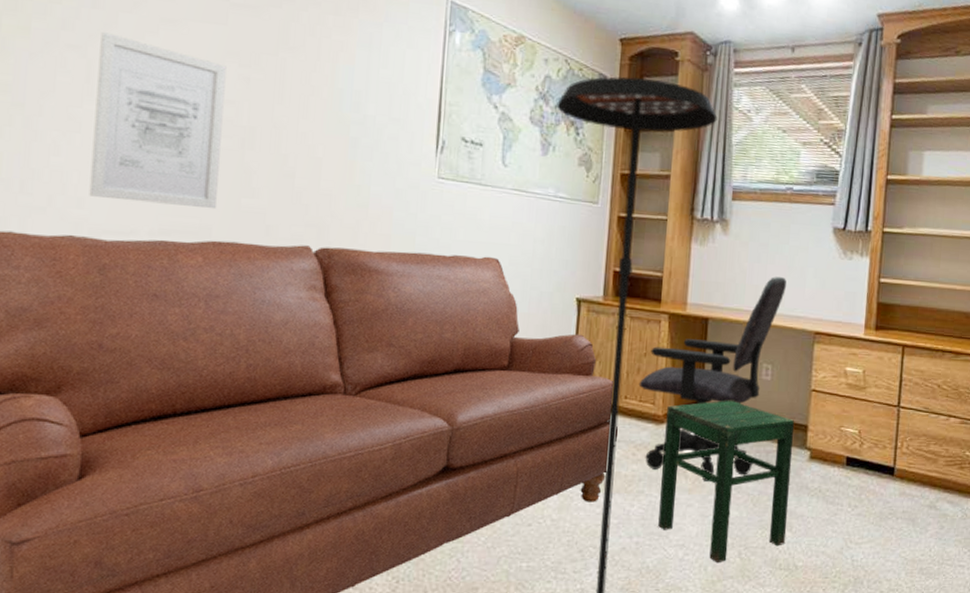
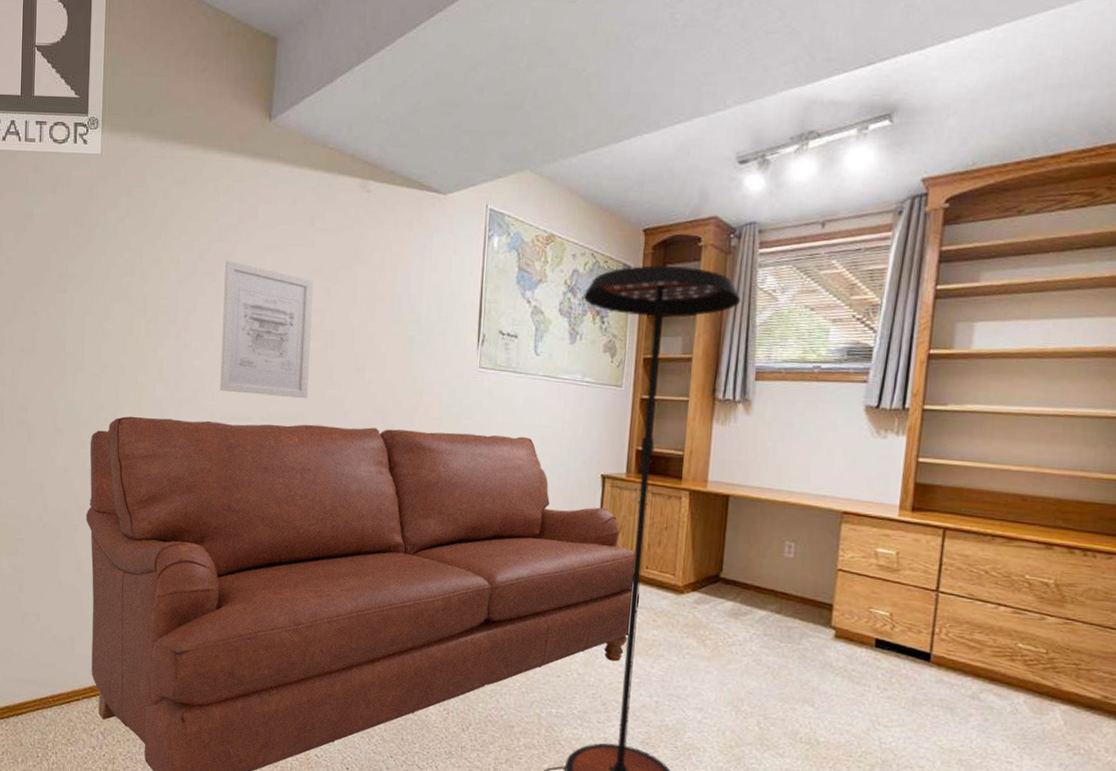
office chair: present [639,277,786,481] -> none [659,456,812,651]
stool: present [658,400,794,564] -> none [677,575,818,730]

